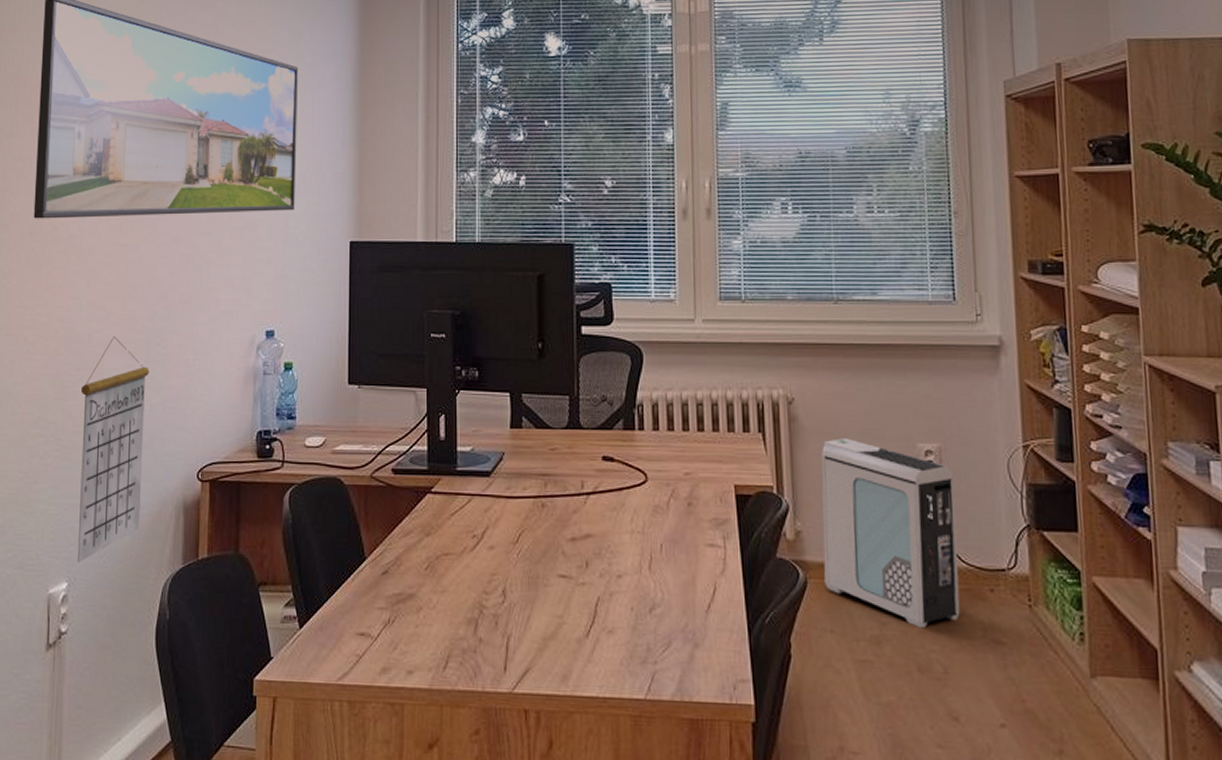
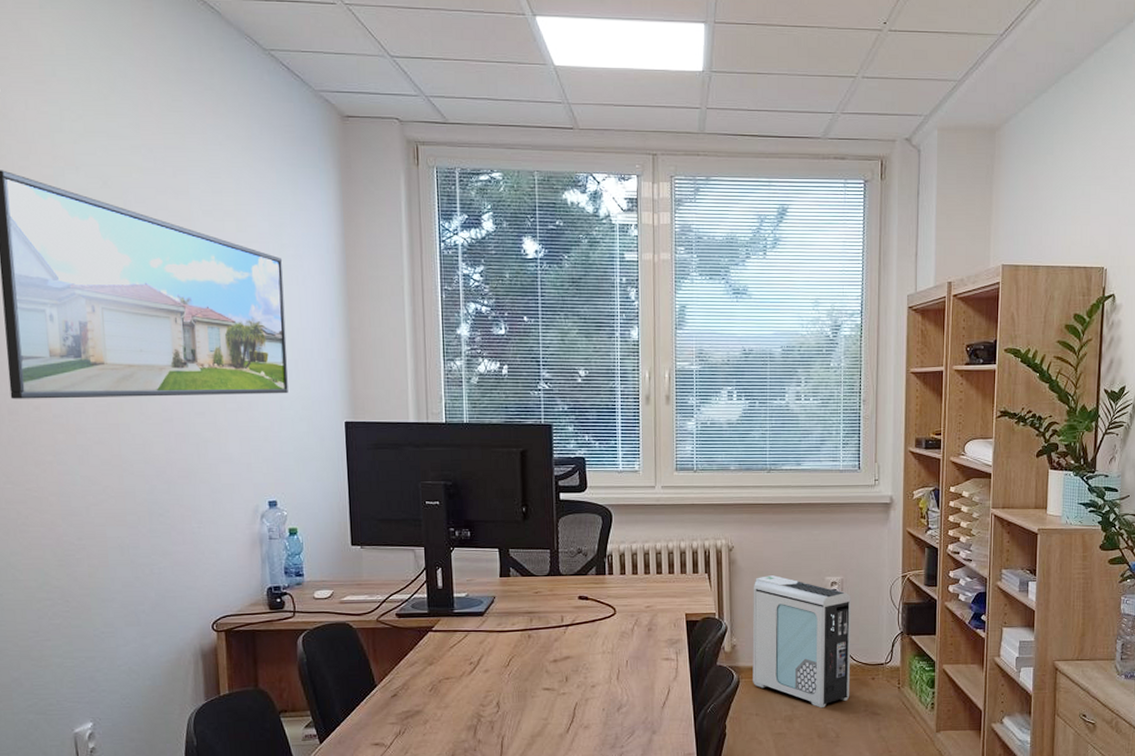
calendar: present [77,336,149,563] -> none [85,508,160,706]

